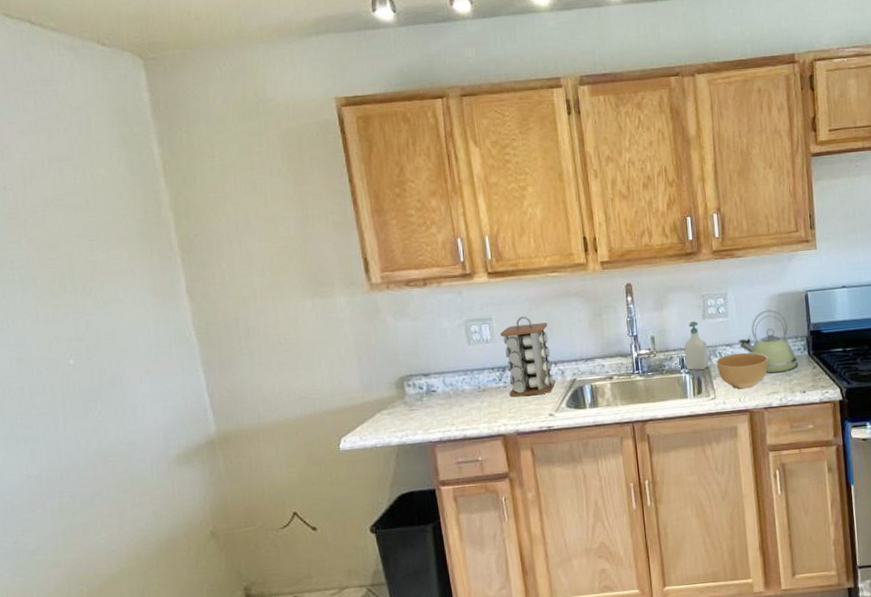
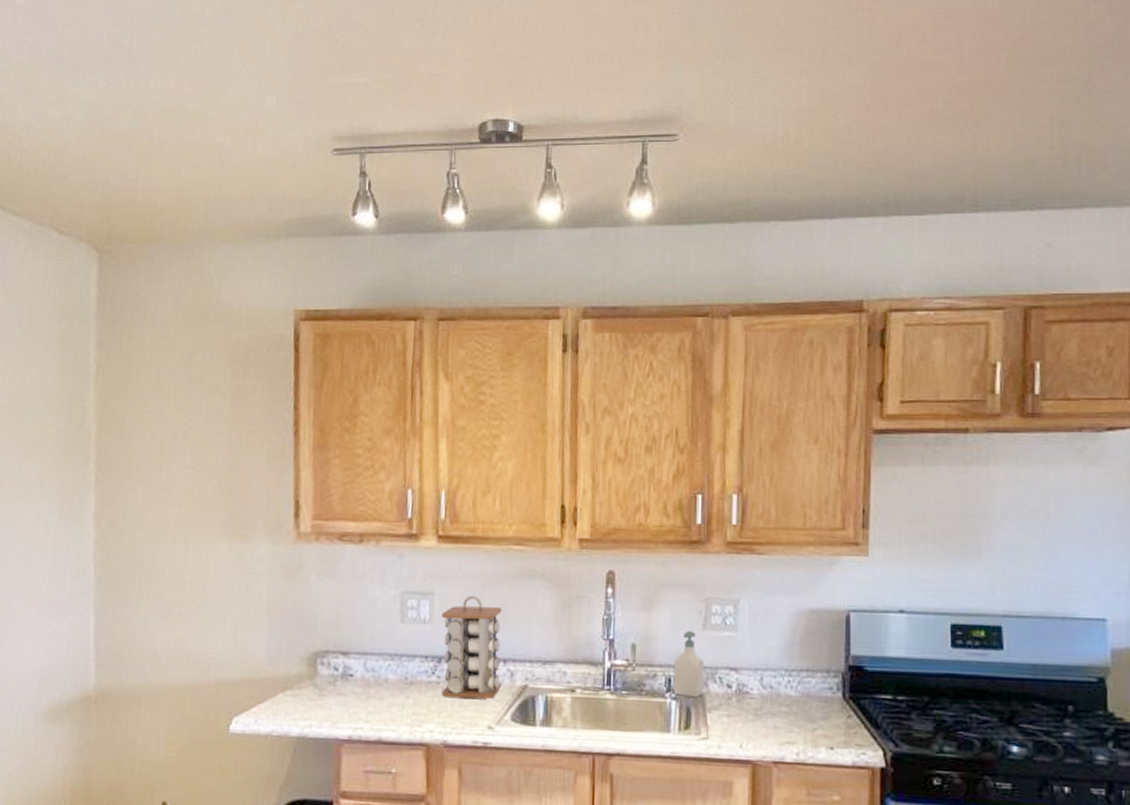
bowl: present [716,352,768,390] -> none [714,681,786,732]
kettle: present [738,309,798,374] -> none [747,629,827,717]

